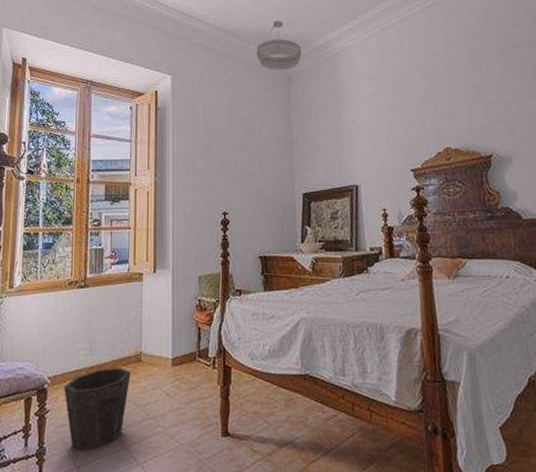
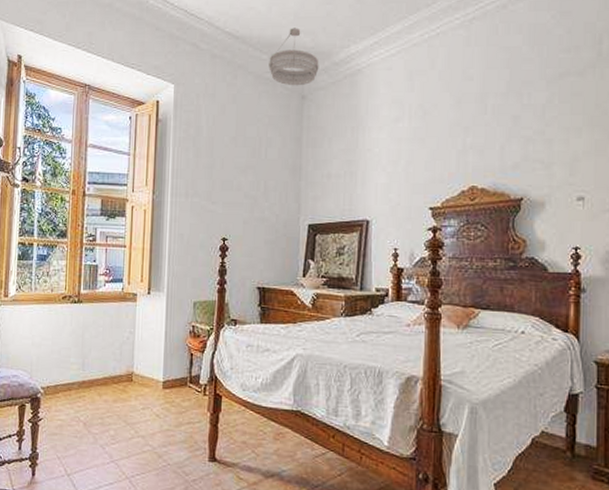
waste bin: present [64,368,131,451] -> none [56,384,122,460]

